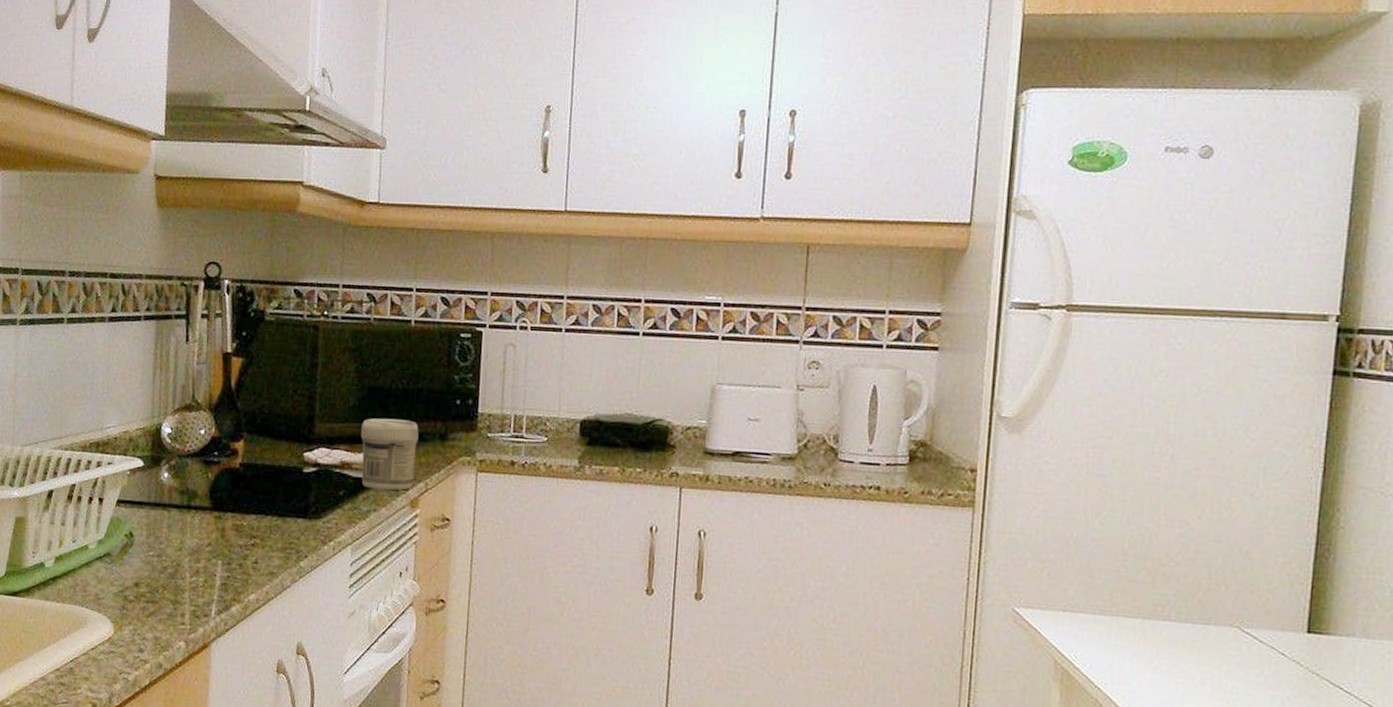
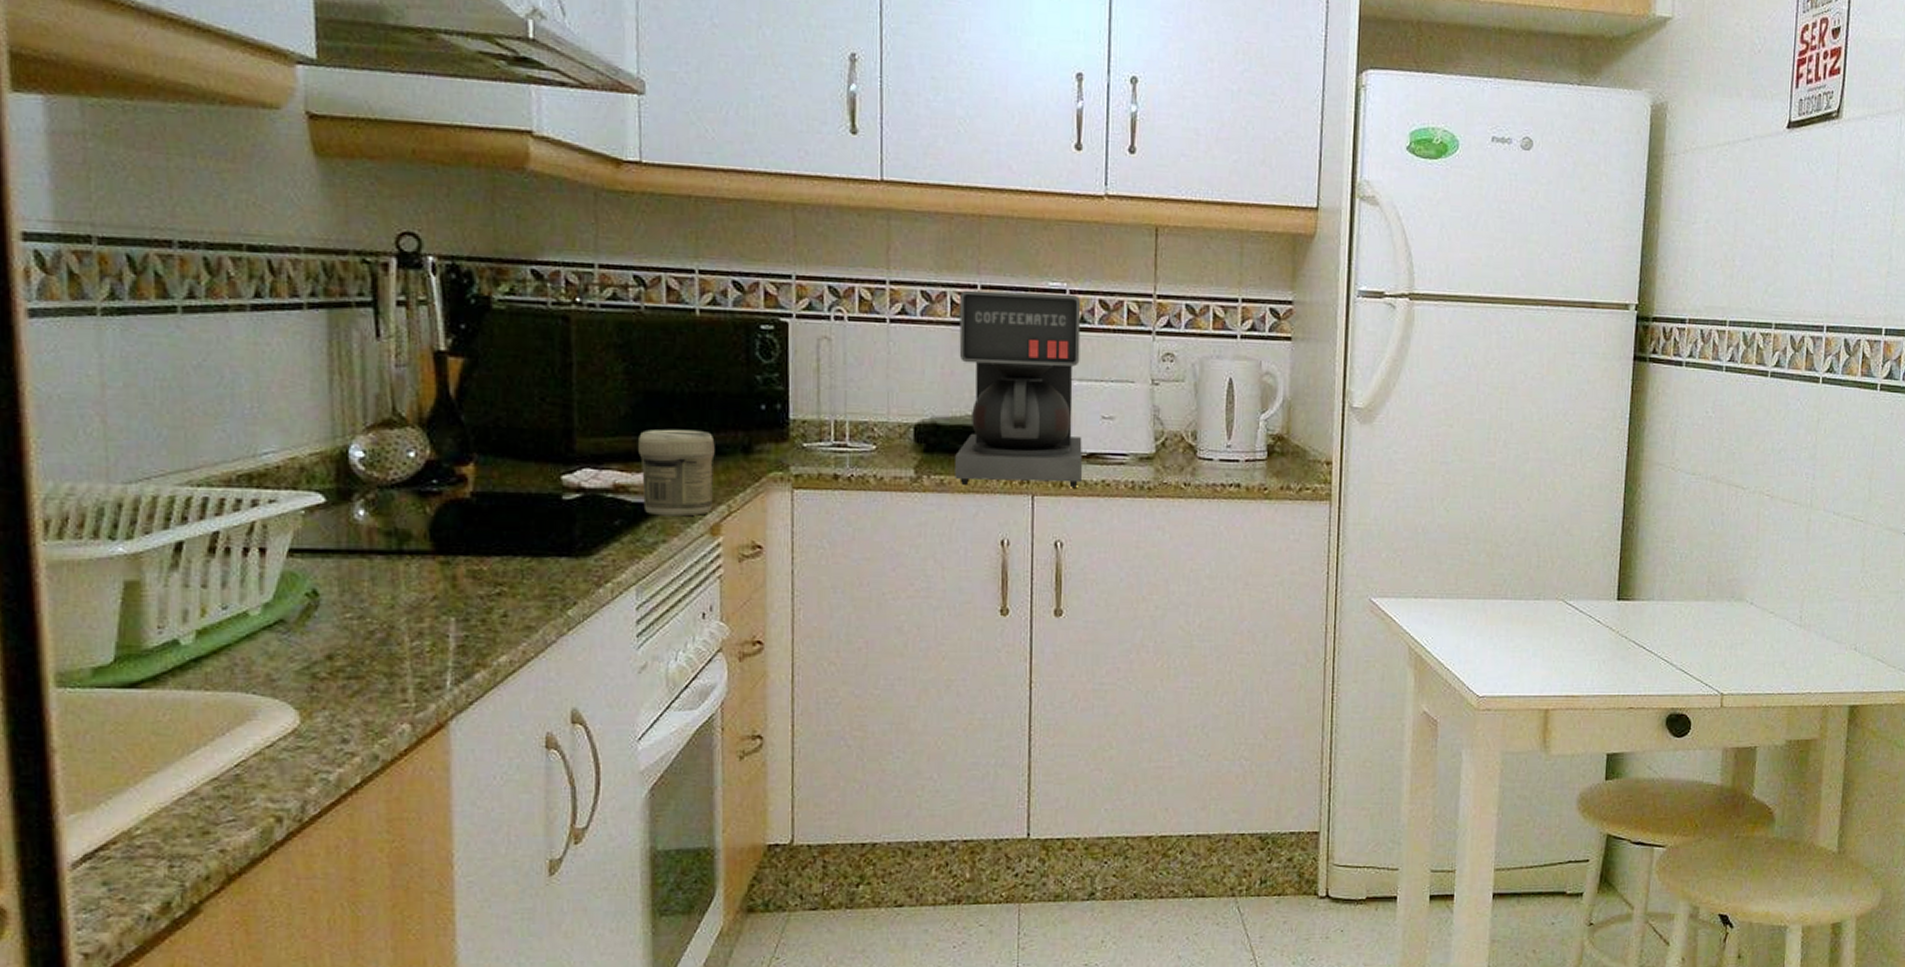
coffee maker: none [612,303,734,483] -> present [955,290,1082,489]

